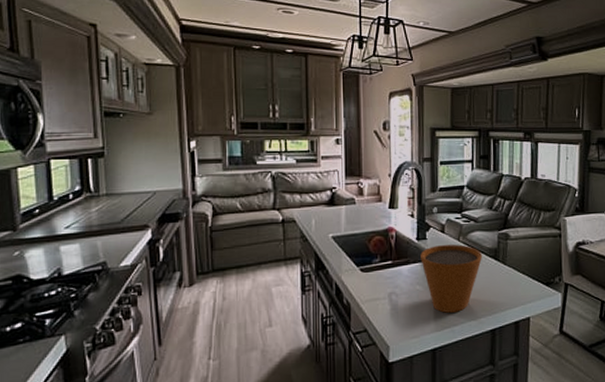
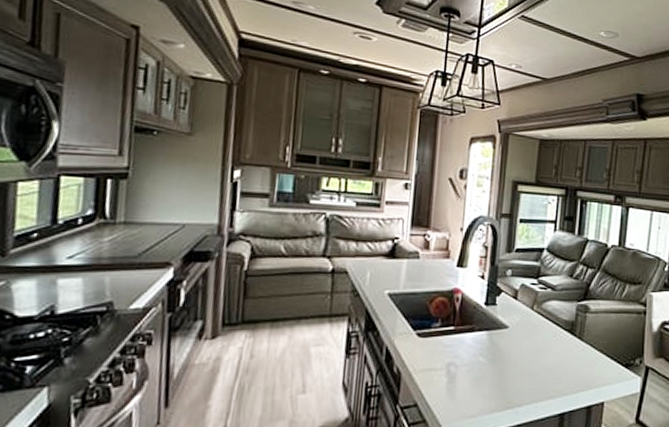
flower pot: present [420,244,482,313] -> none [487,313,557,391]

